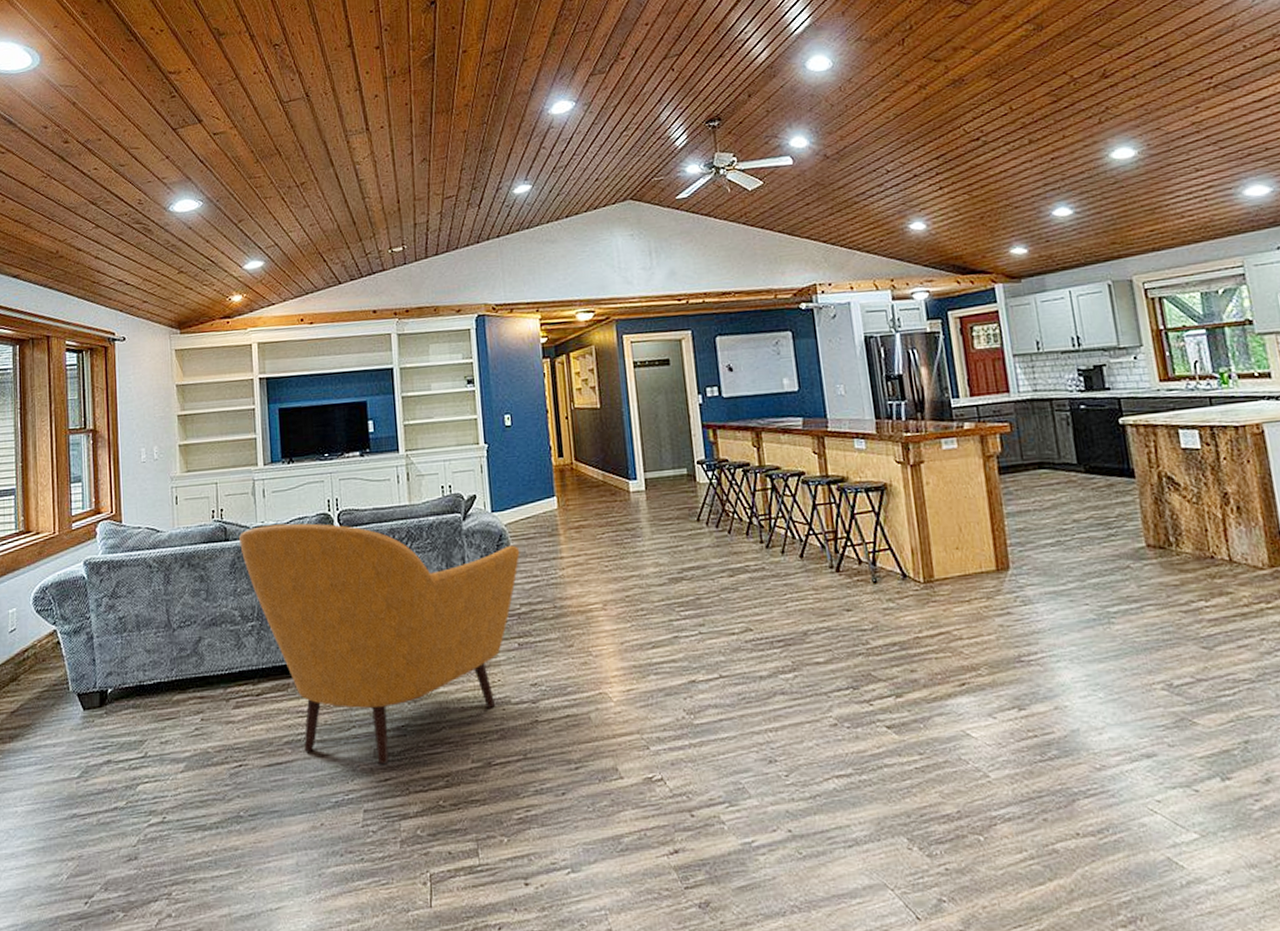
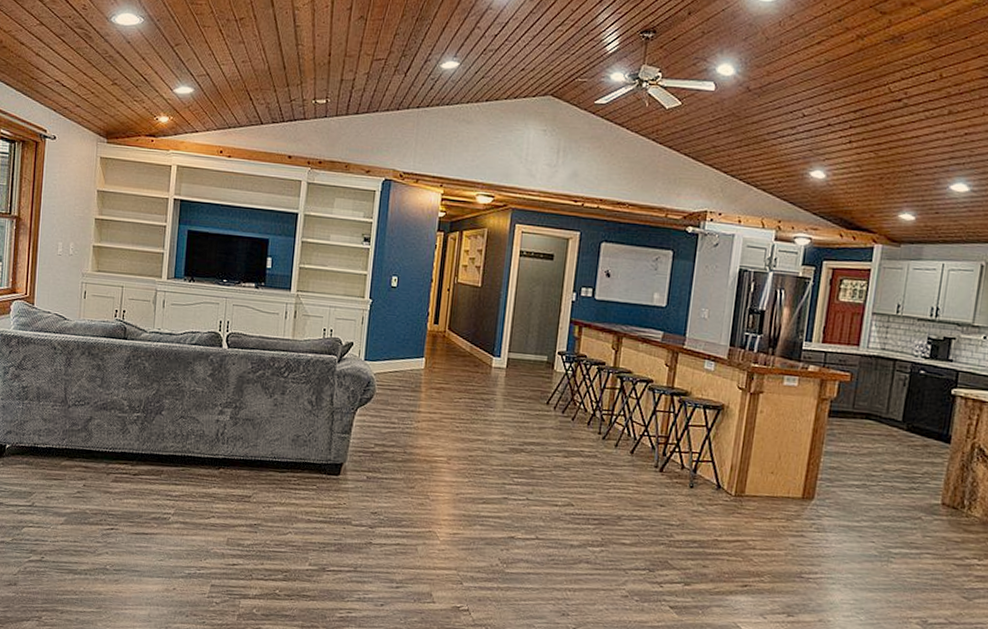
armchair: present [239,523,520,765] -> none [136,332,384,552]

